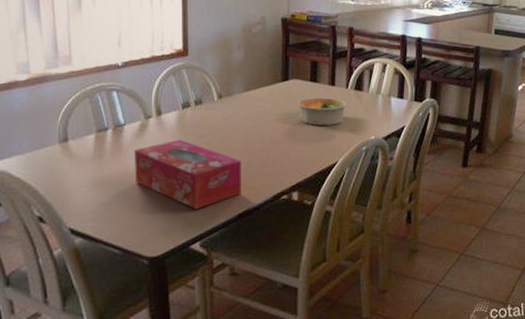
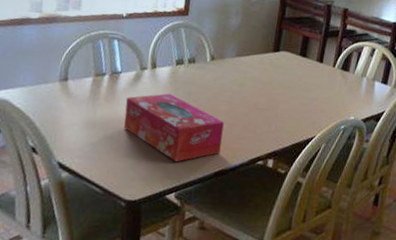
bowl: present [299,97,346,125] -> none [285,71,331,101]

